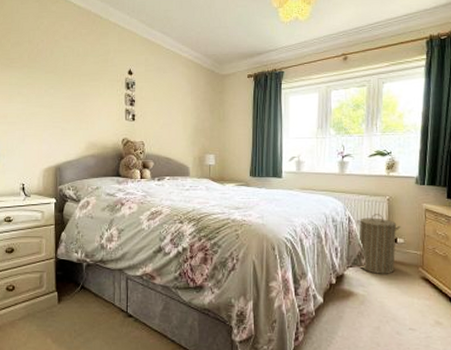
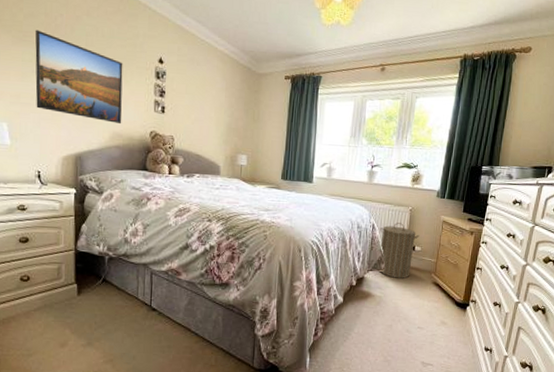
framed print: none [20,56,97,135] -> present [35,29,123,125]

